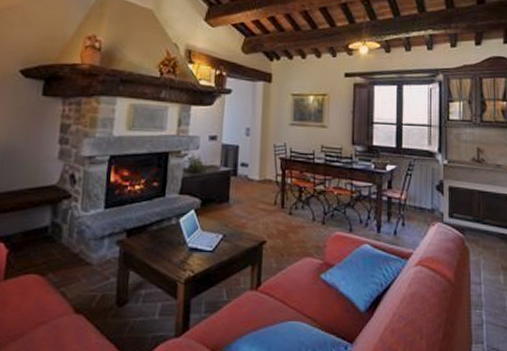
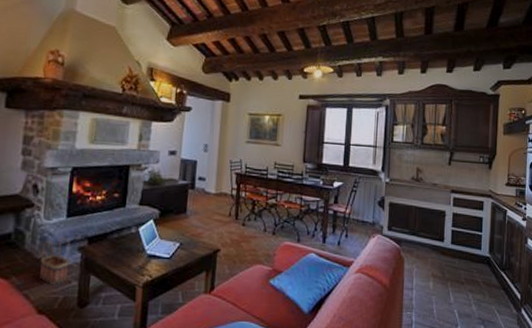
basket: none [77,230,108,281] -> present [40,238,70,284]

